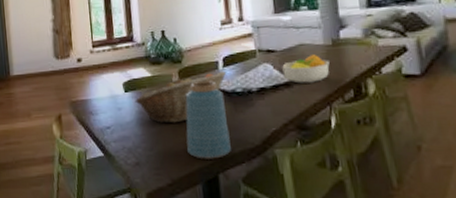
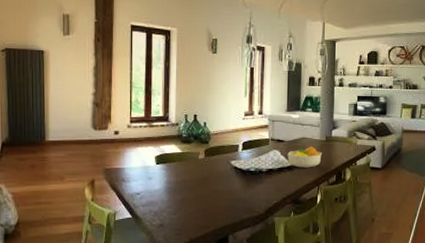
fruit basket: present [135,70,227,123] -> none [164,153,245,193]
vase: present [185,81,231,159] -> none [205,161,241,223]

